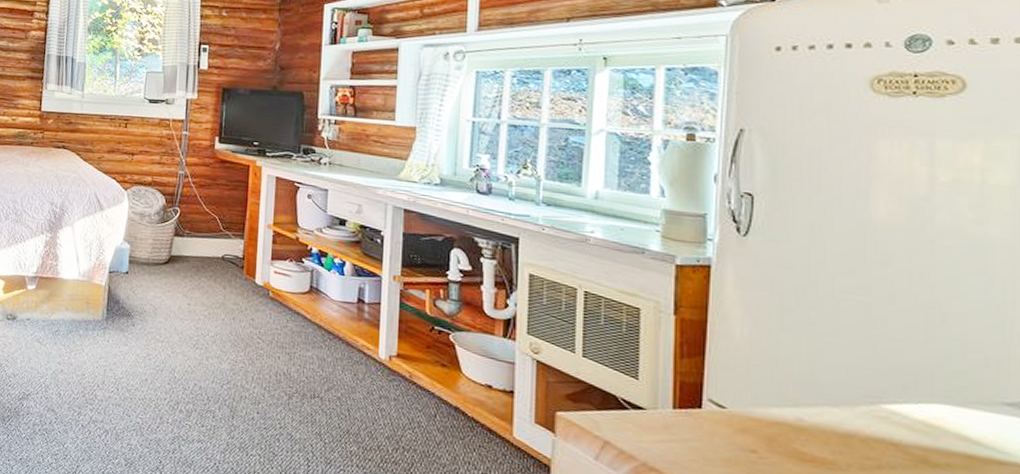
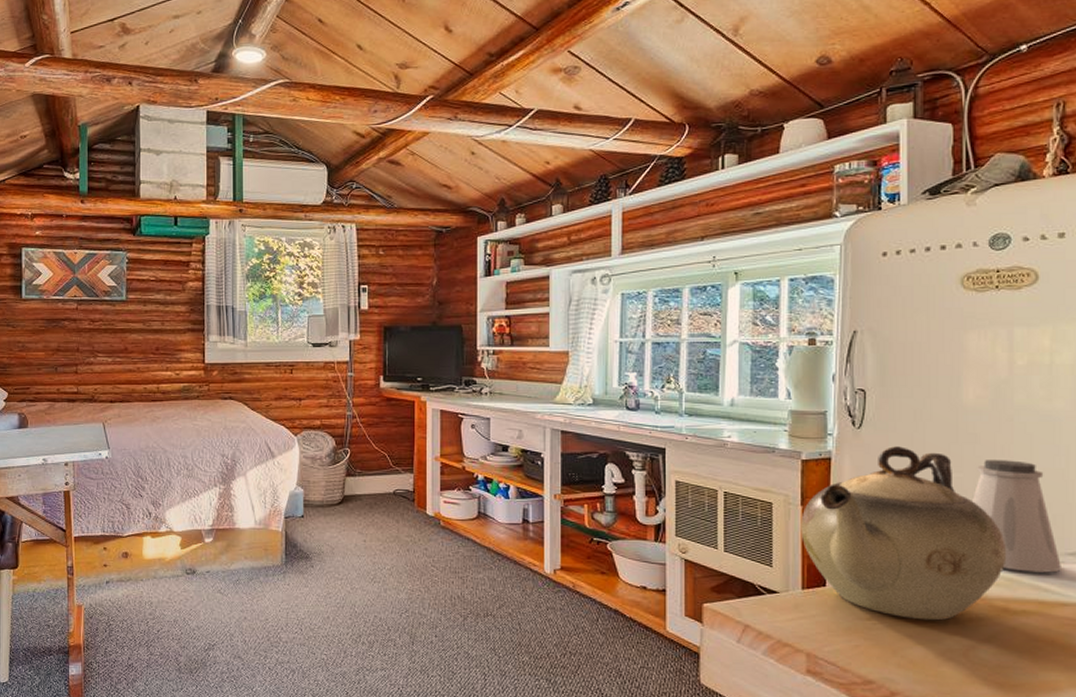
teapot: none [673,259,926,464] -> present [801,446,1007,621]
saltshaker: none [881,285,996,424] -> present [971,460,1061,573]

